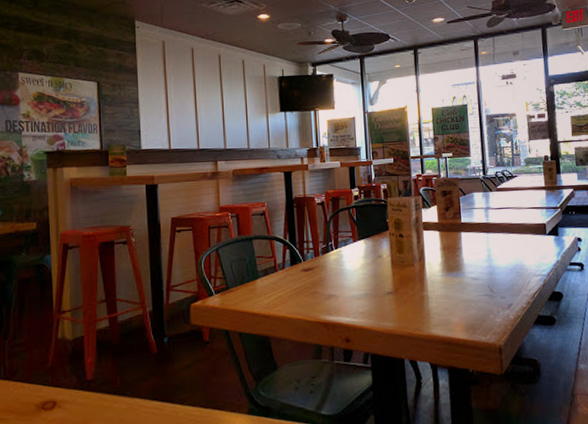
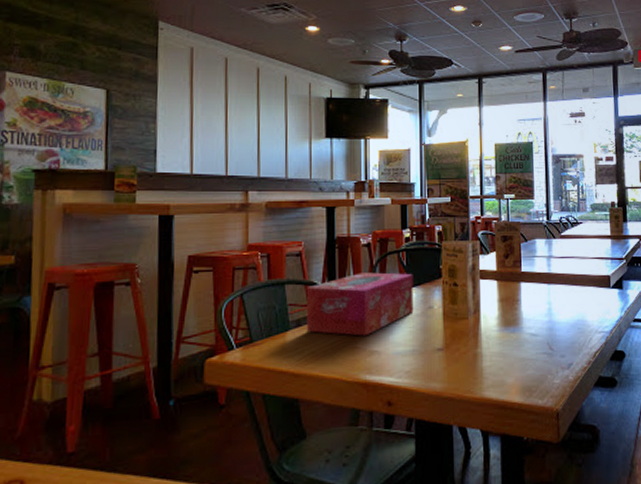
tissue box: none [271,227,365,283] -> present [306,272,414,336]

